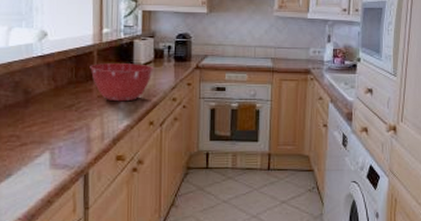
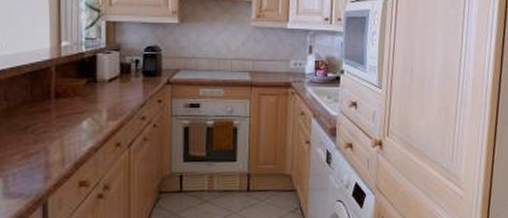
mixing bowl: present [90,63,154,102] -> none [47,80,121,122]

